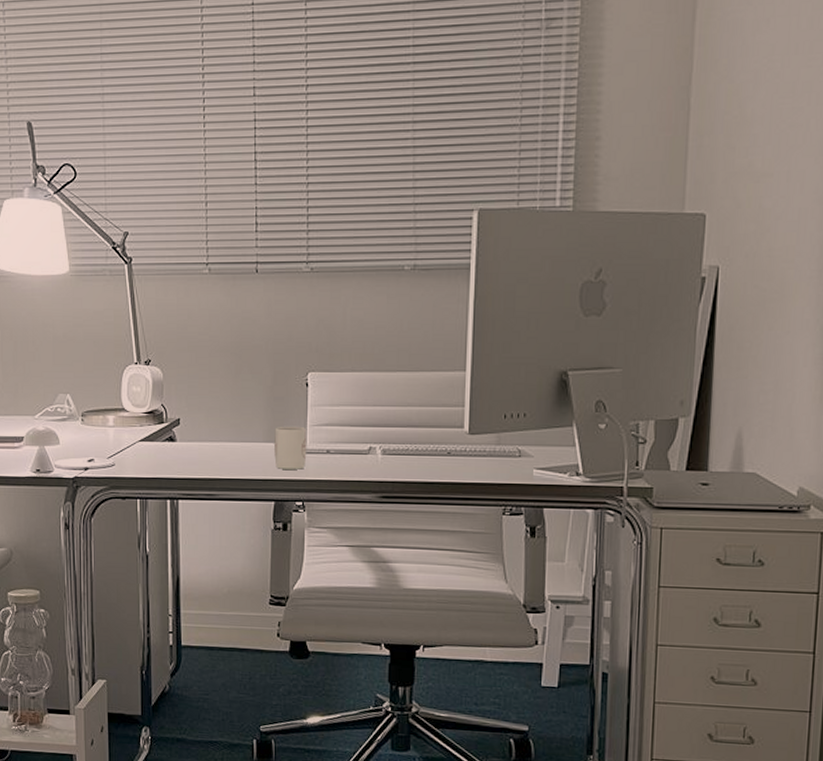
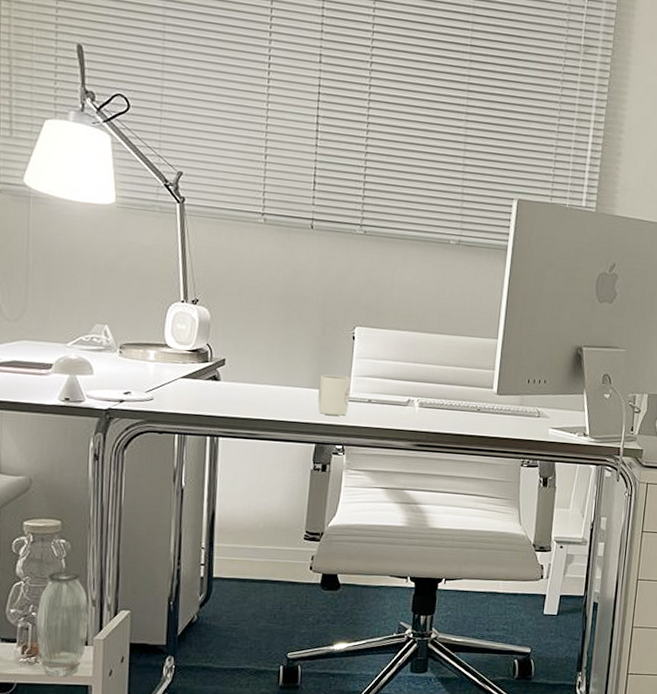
vase: none [24,640,70,745] -> present [37,571,89,677]

